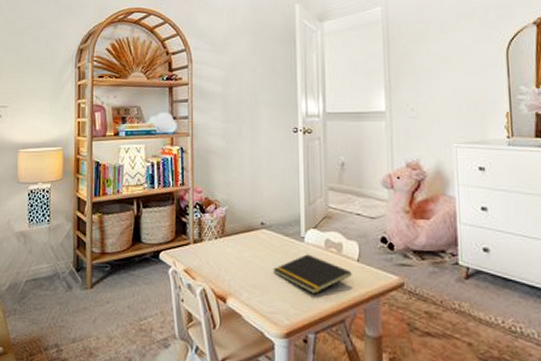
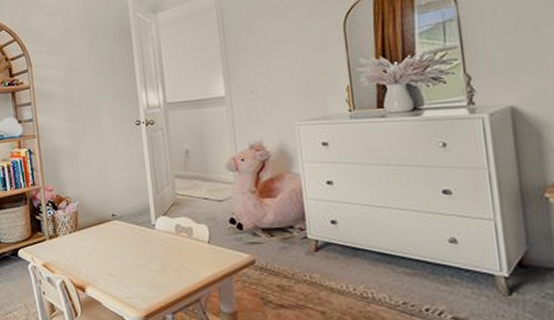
notepad: present [273,254,352,295] -> none [127,240,204,278]

